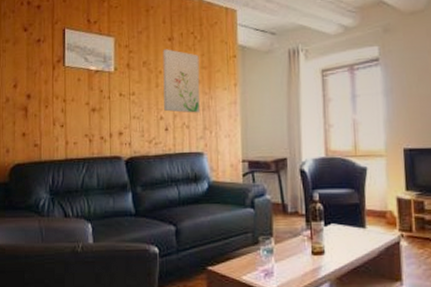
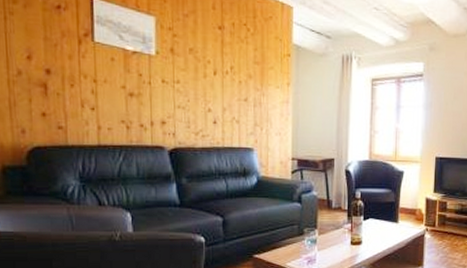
wall art: present [163,49,201,113] -> none [212,38,252,109]

